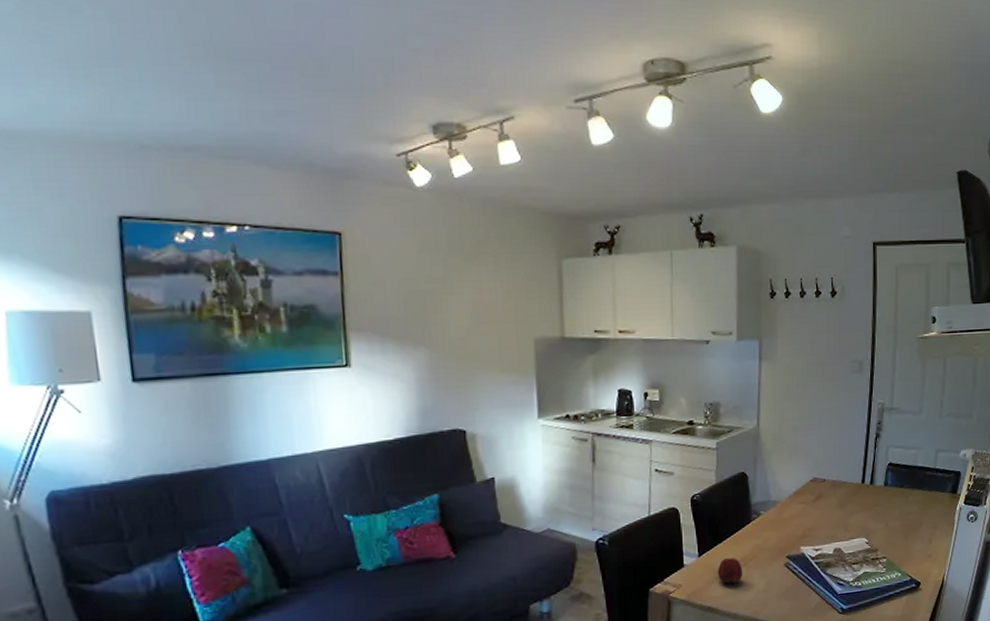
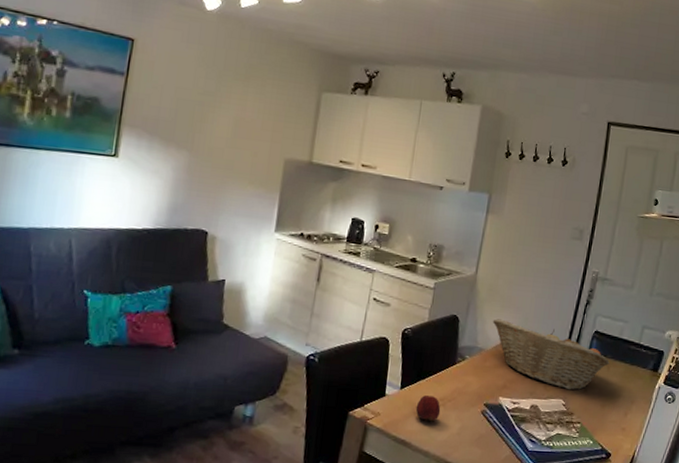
fruit basket: none [782,468,907,528] -> present [492,319,610,391]

